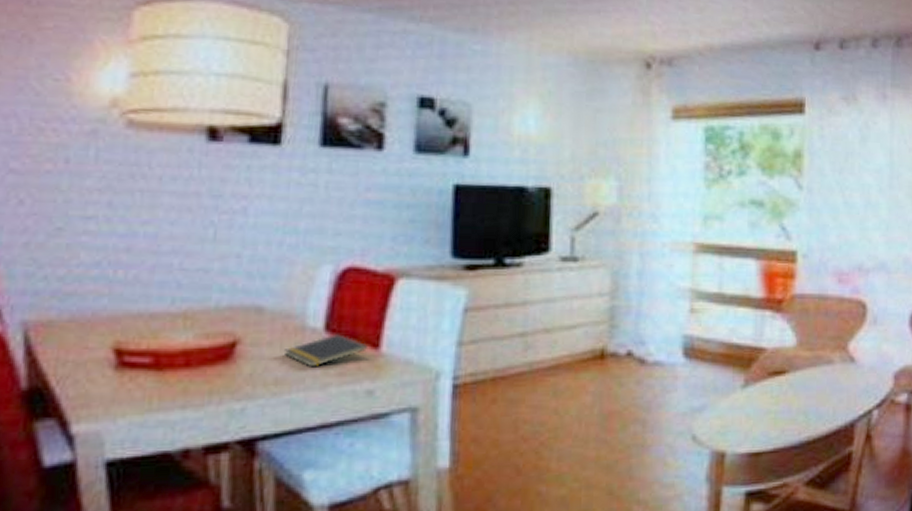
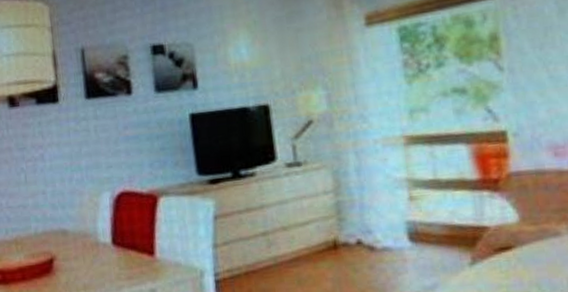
notepad: present [285,333,369,368] -> none [87,245,146,274]

